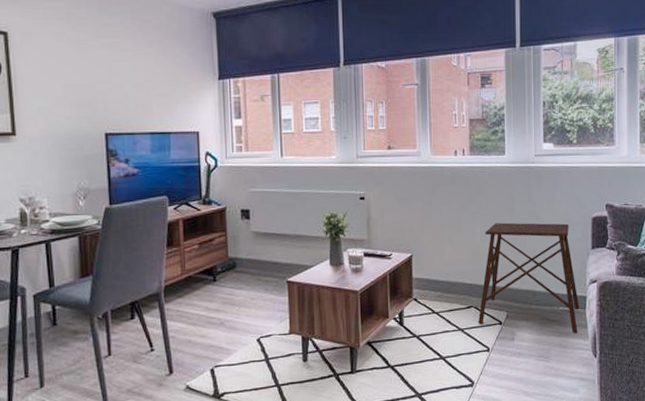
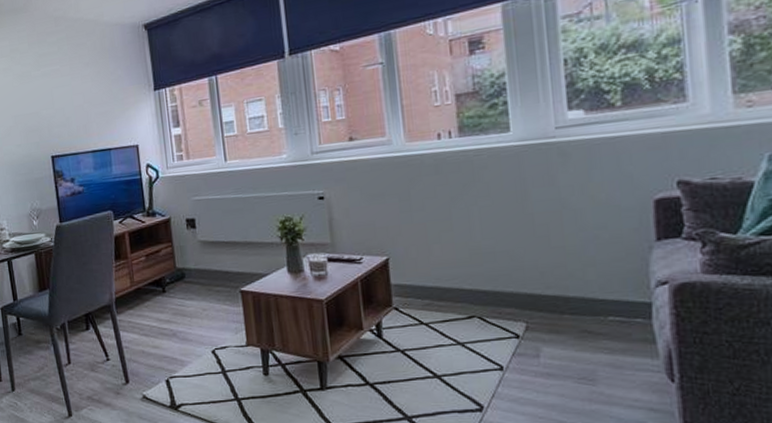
side table: present [478,222,580,334] -> none [484,210,642,351]

